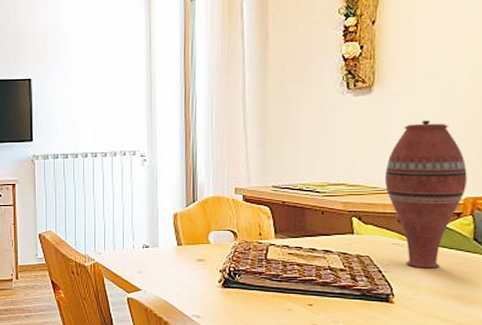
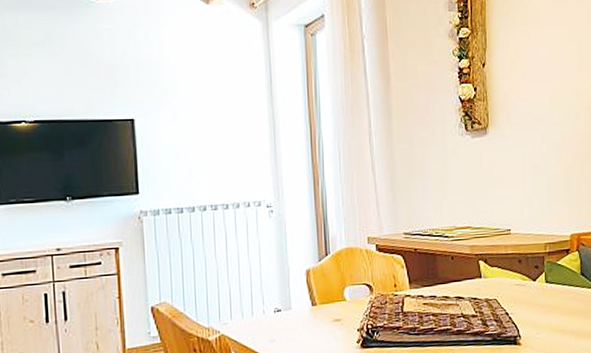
vase: present [384,120,467,269] -> none [504,161,571,307]

